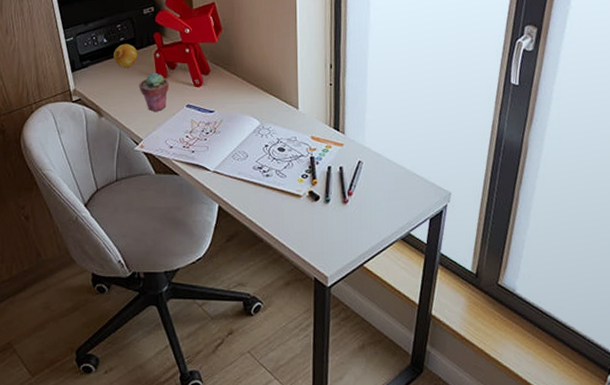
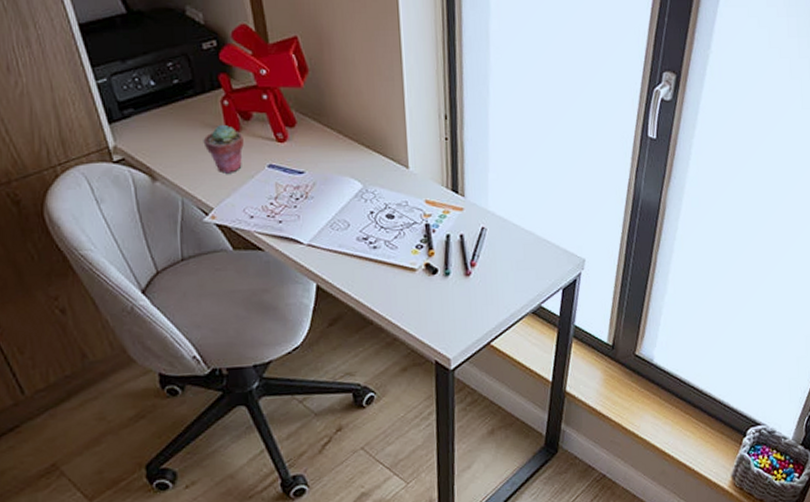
fruit: present [114,43,138,68] -> none [165,87,199,119]

